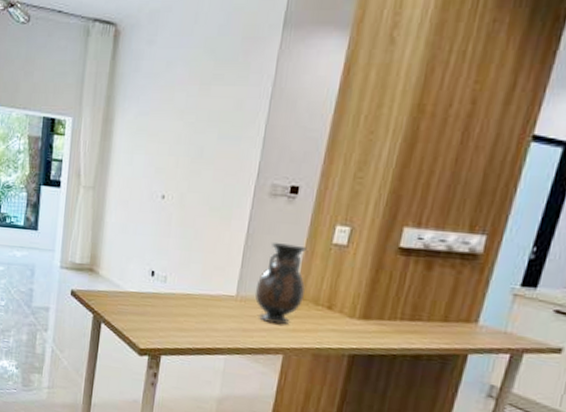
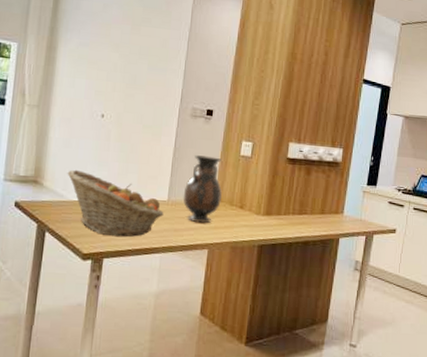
fruit basket: none [124,258,231,335] -> present [67,169,164,237]

